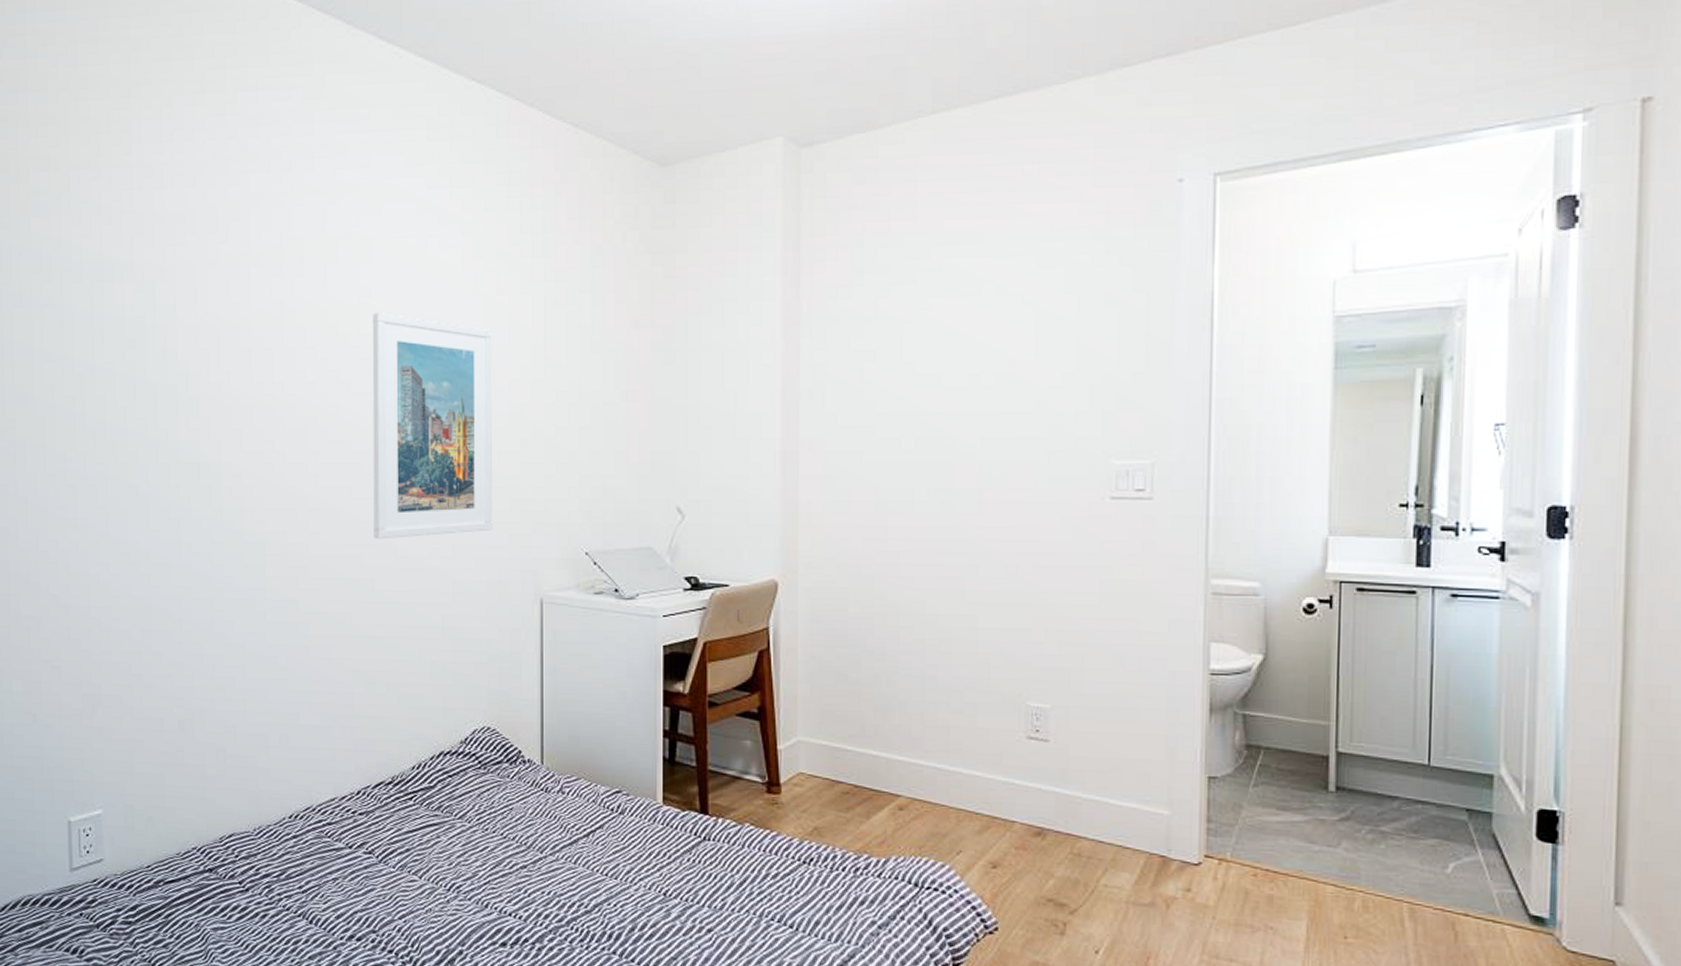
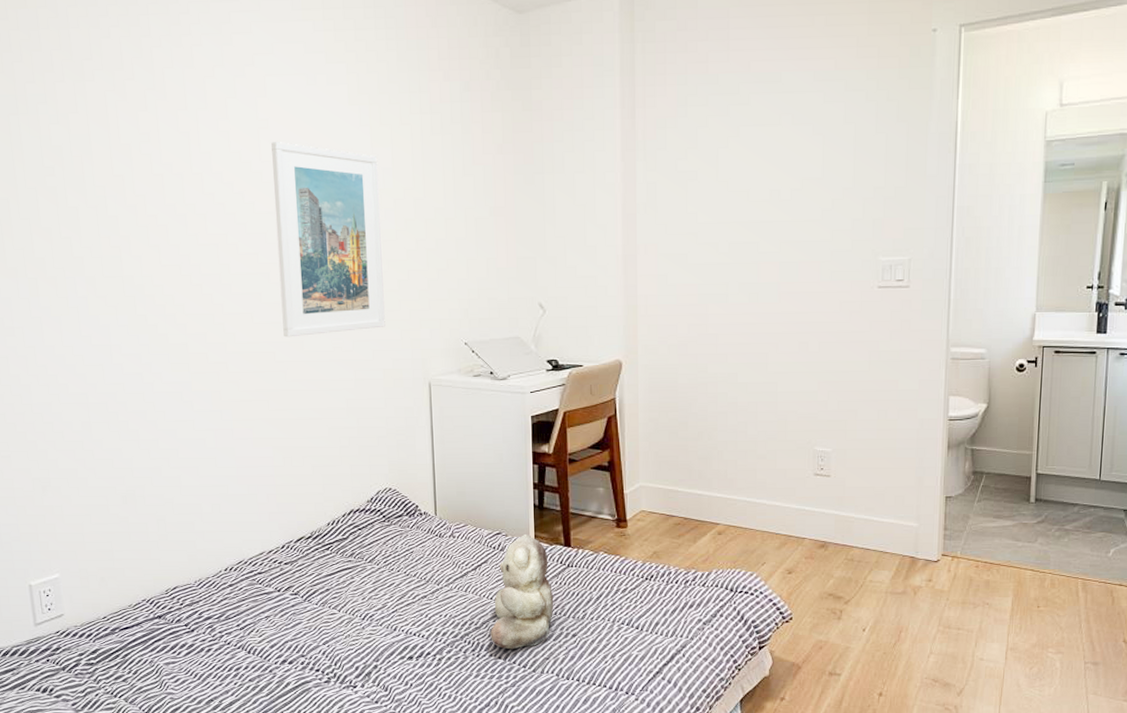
teddy bear: none [604,795,685,944] -> present [490,535,554,650]

